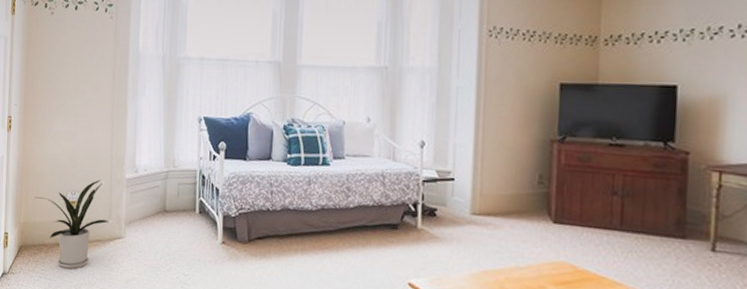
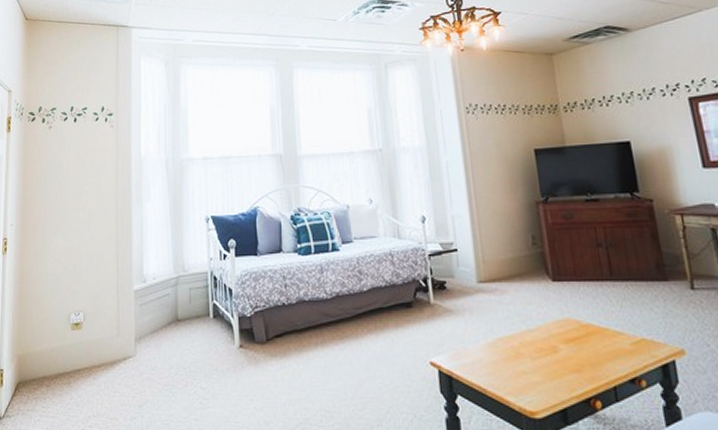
house plant: present [34,180,109,269] -> none [33,296,118,401]

